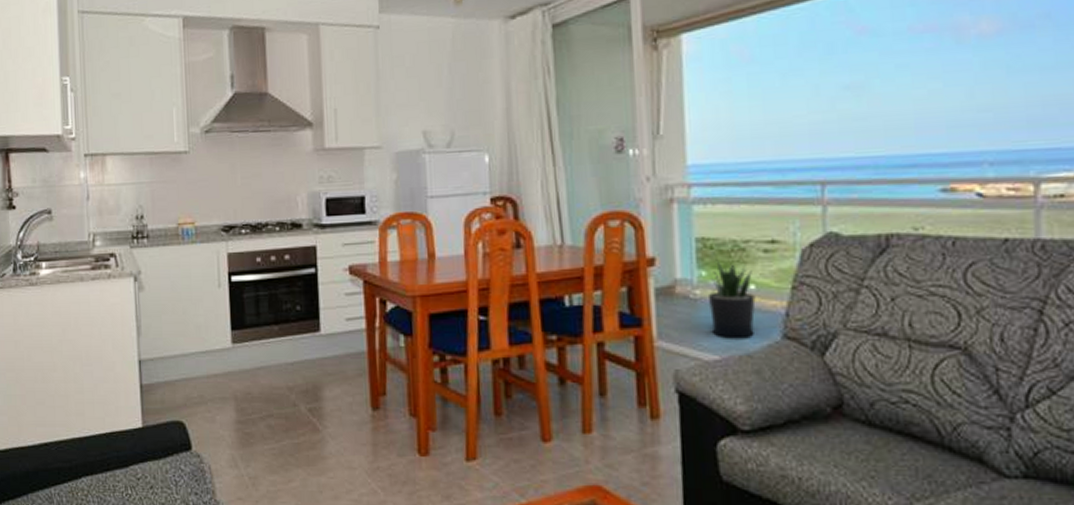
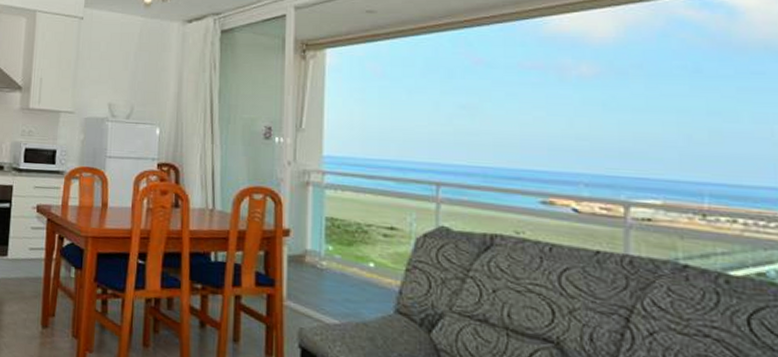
planter: present [707,259,756,341] -> none [332,238,374,310]

